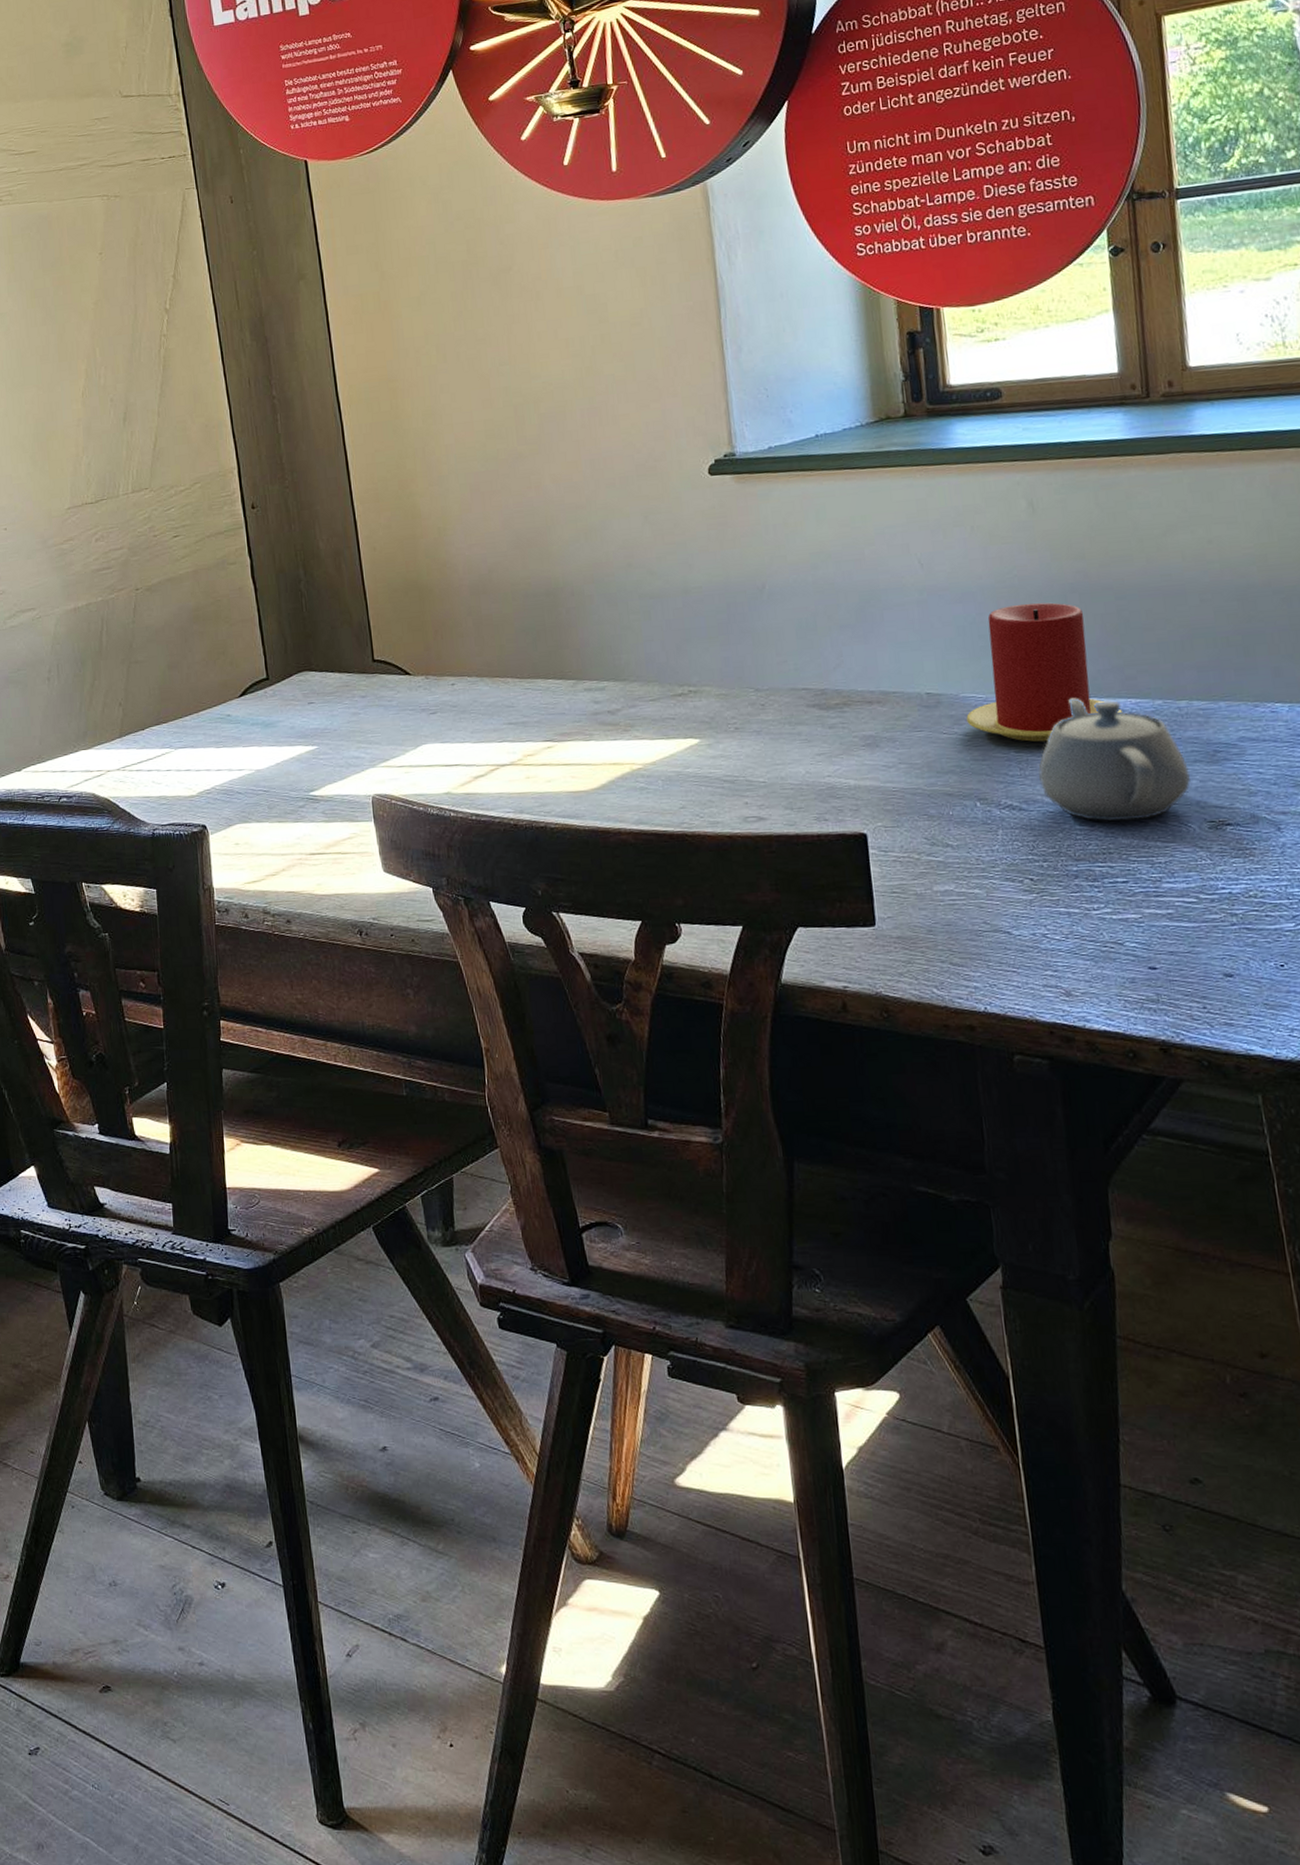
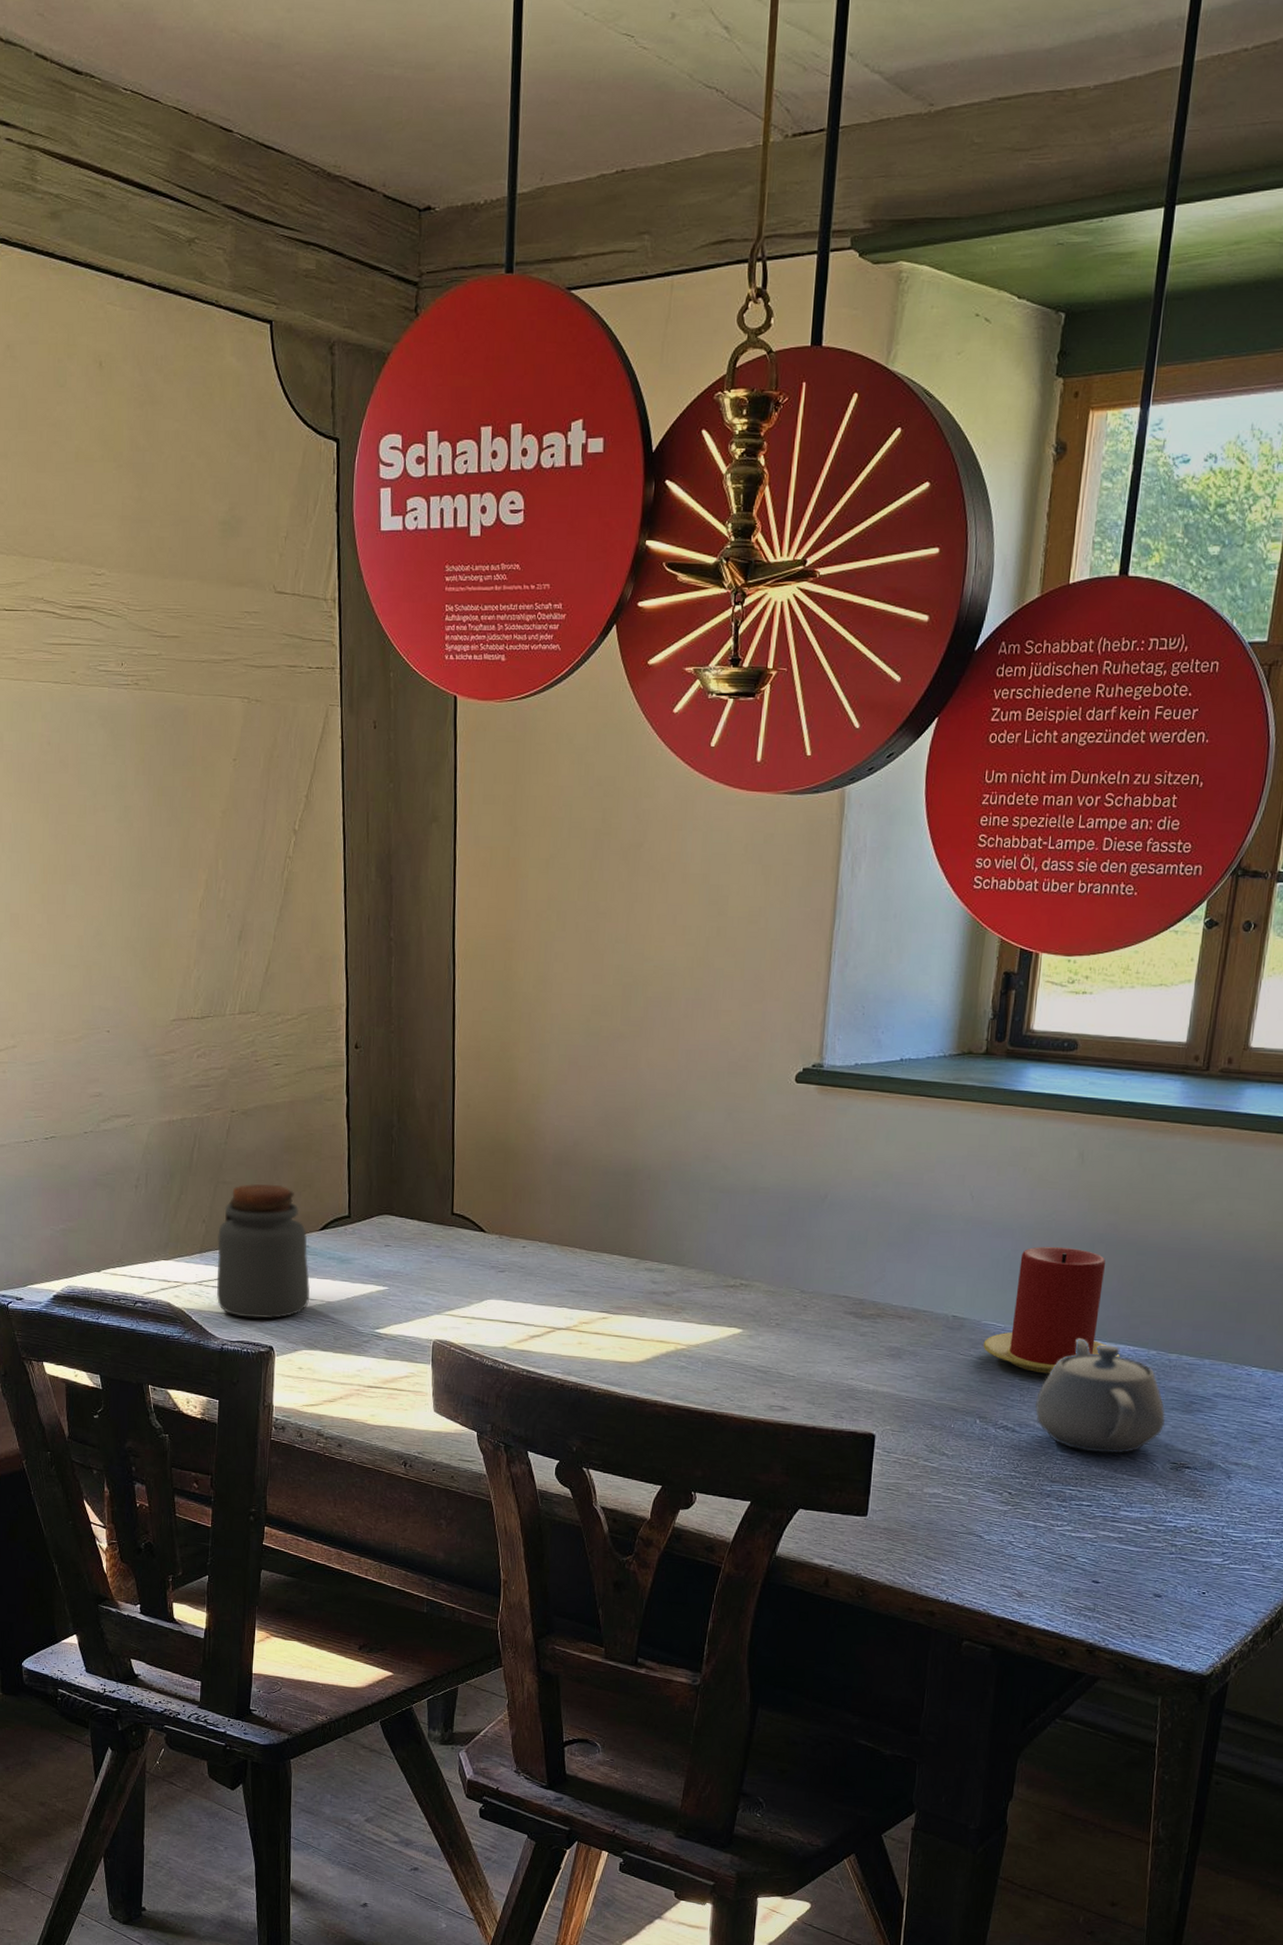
jar: none [135,657,238,799] -> present [217,1184,311,1319]

